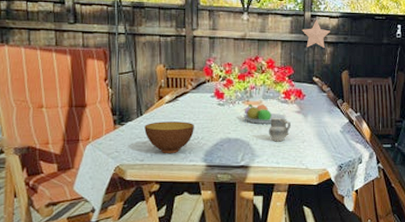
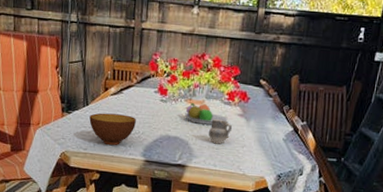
decorative star: present [302,19,330,48] -> none [253,17,284,49]

